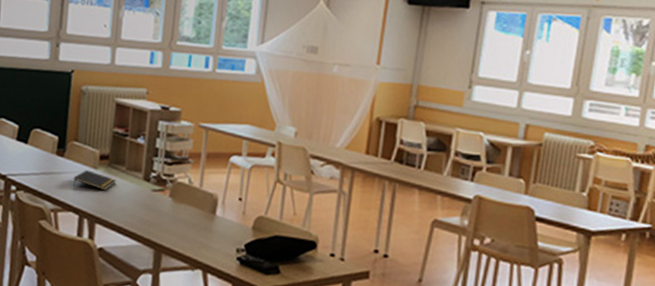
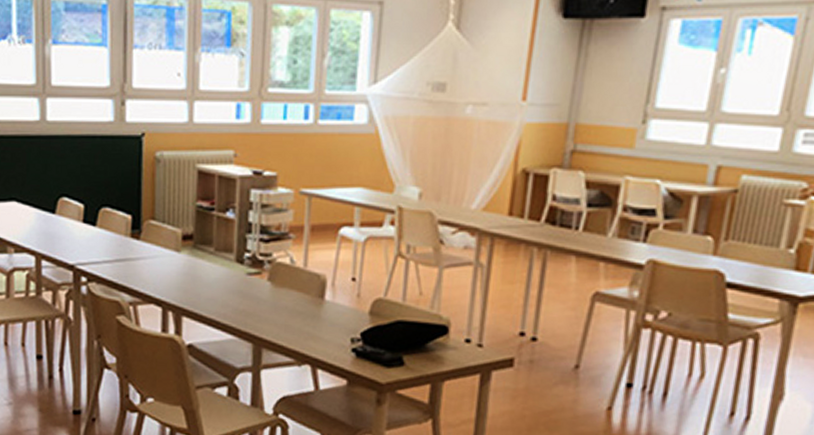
notepad: present [72,170,116,190] -> none [152,254,203,276]

